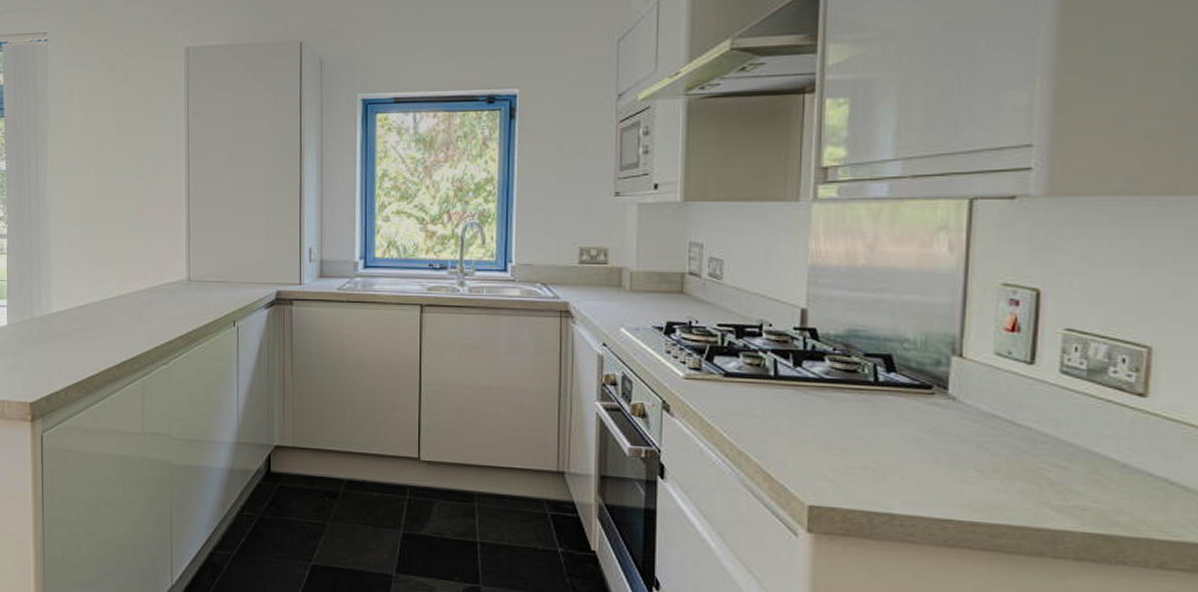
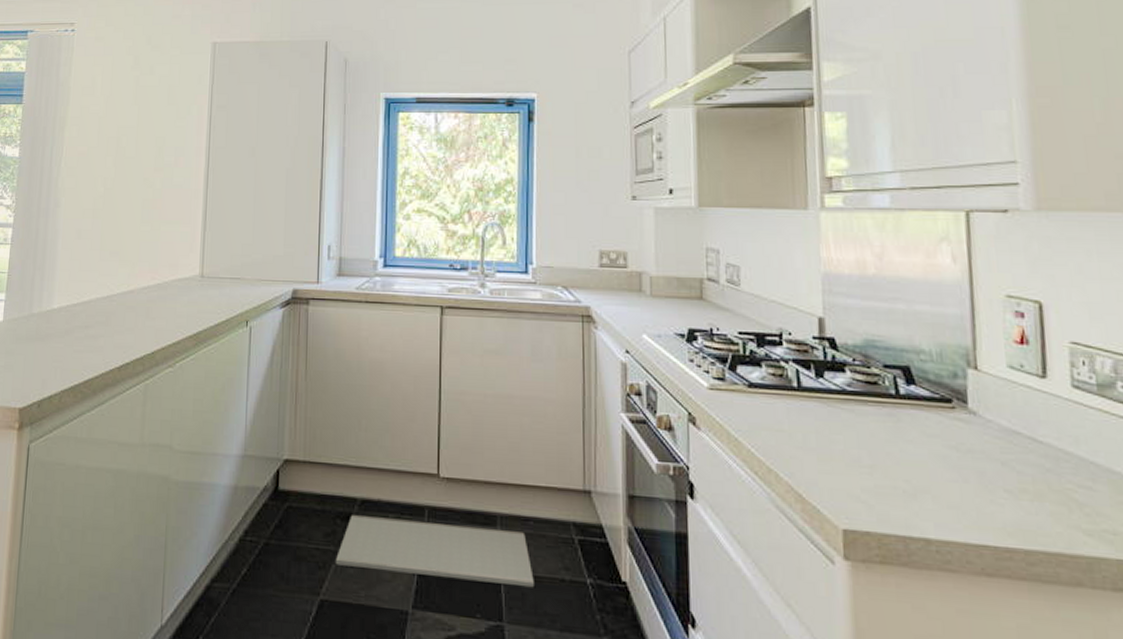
door mat: none [324,492,508,556] -> present [335,514,534,588]

